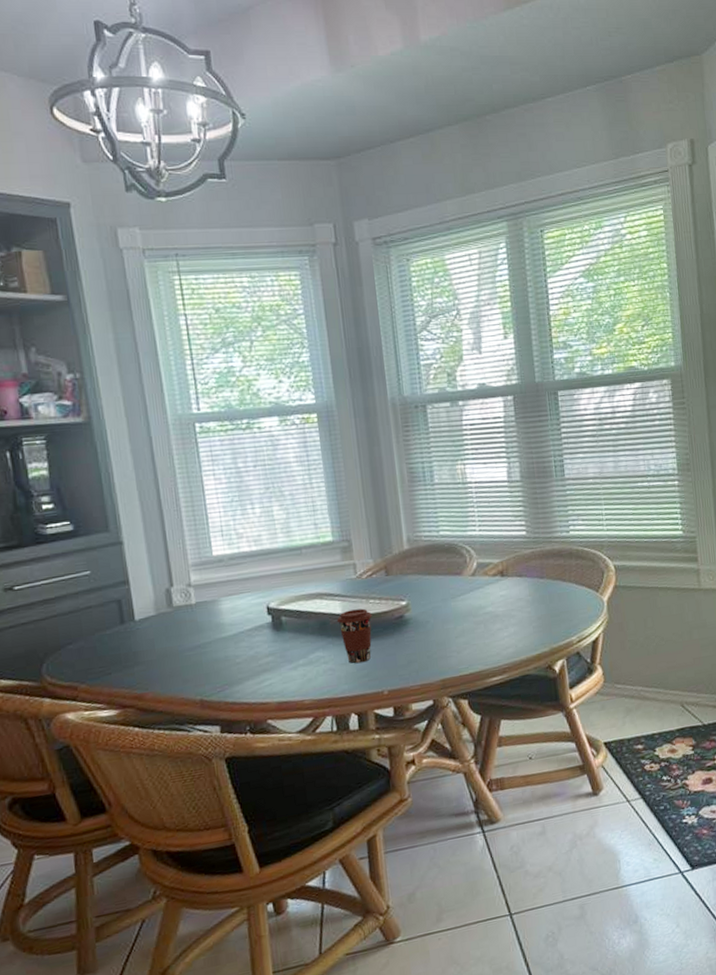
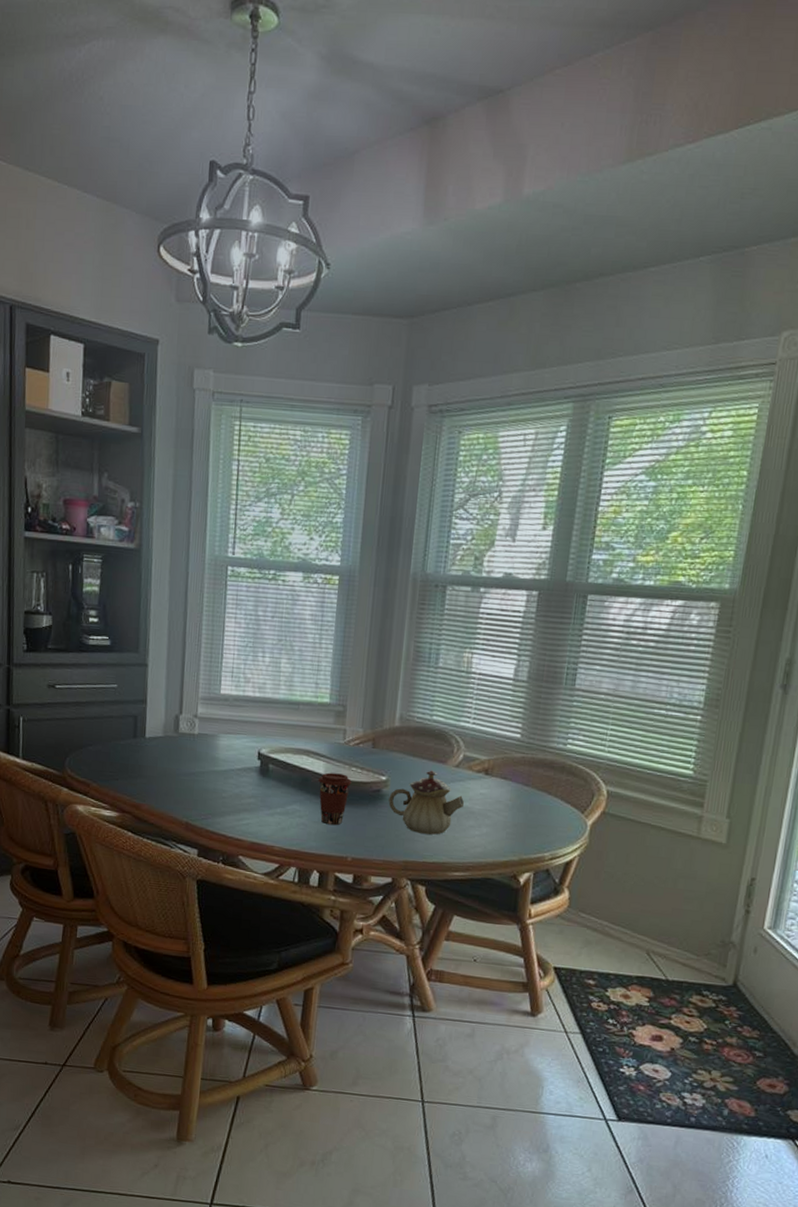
teapot: none [413,584,487,649] -> present [388,770,464,835]

